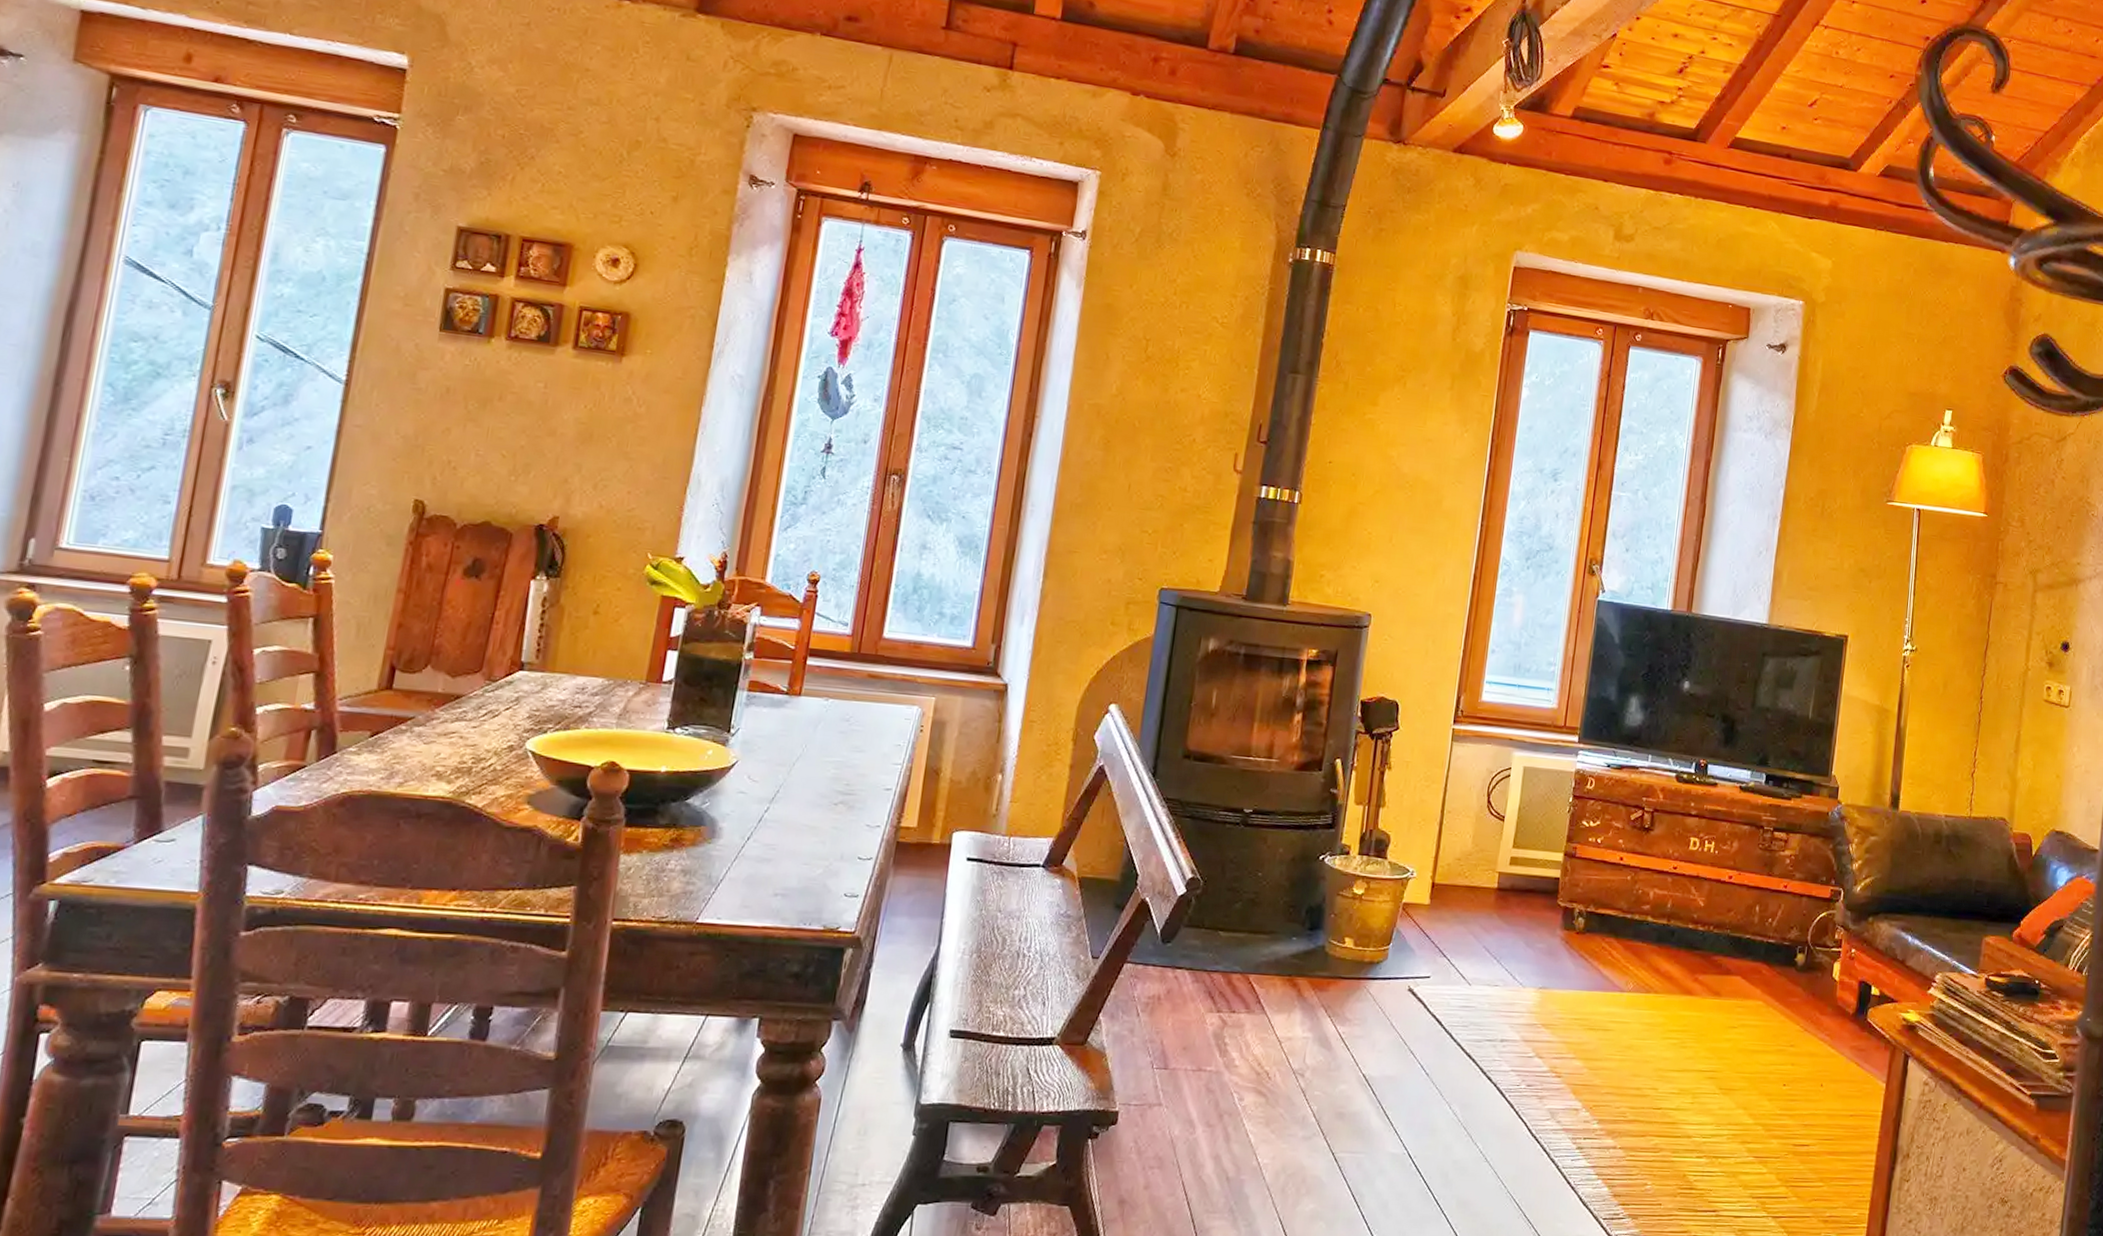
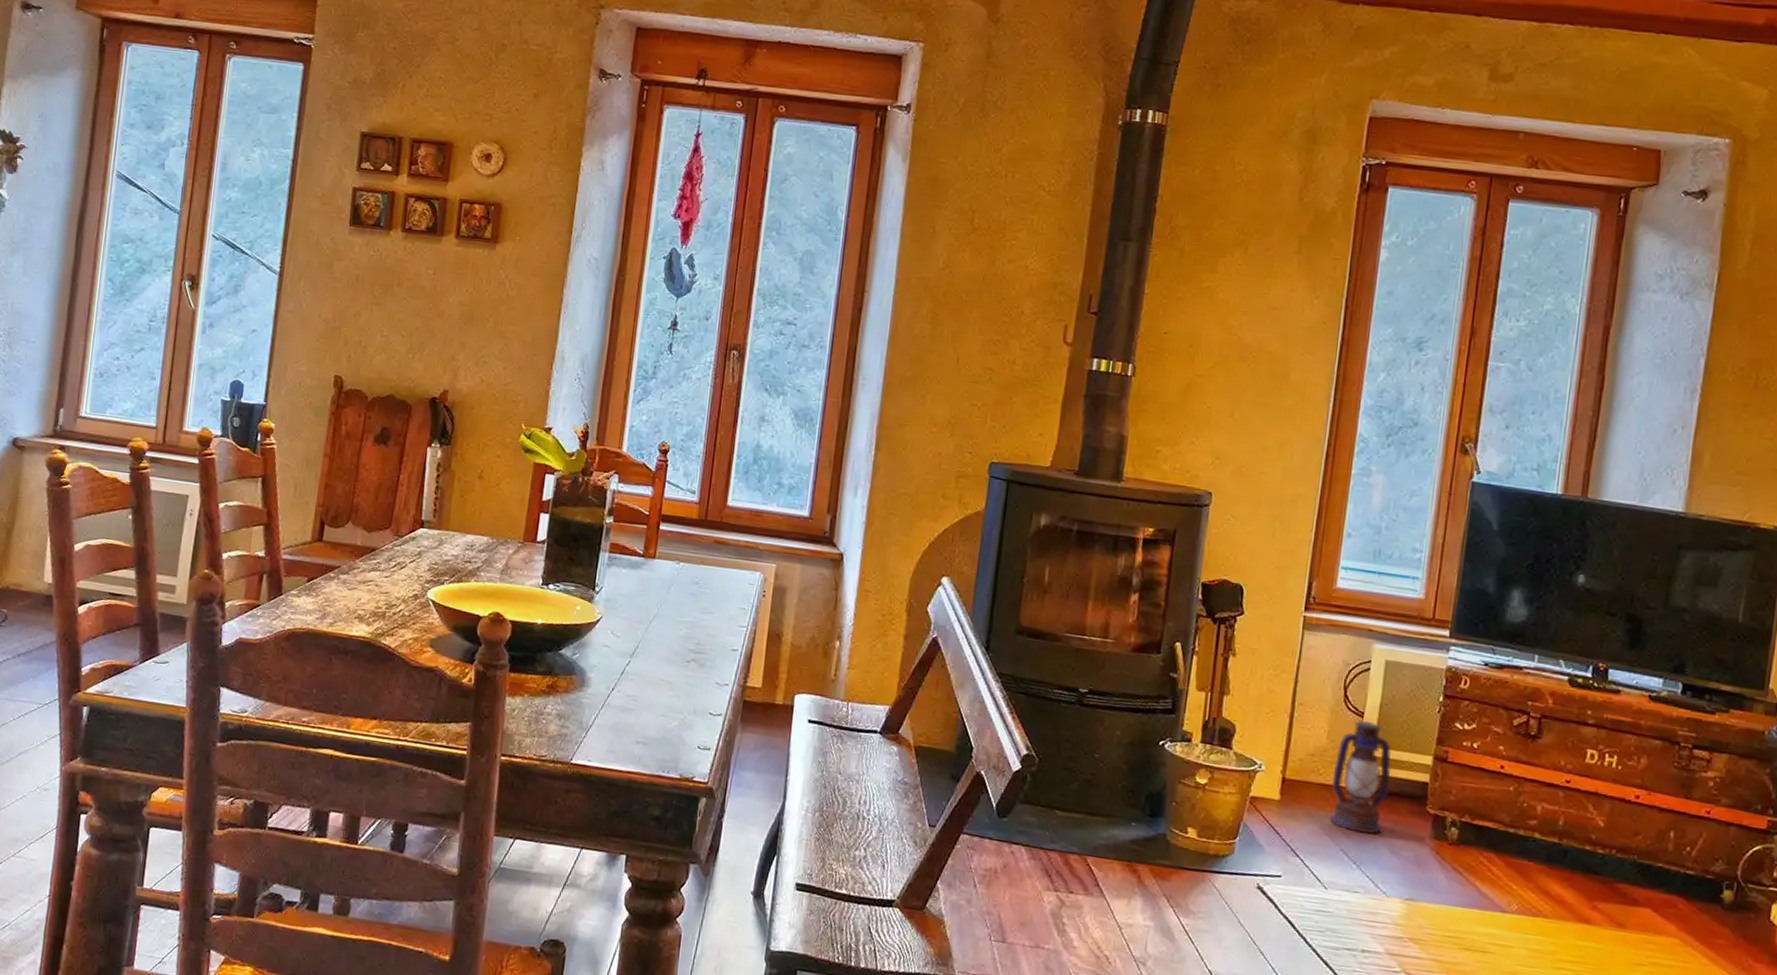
lantern: none [1474,823,1528,930] -> present [1330,720,1392,834]

